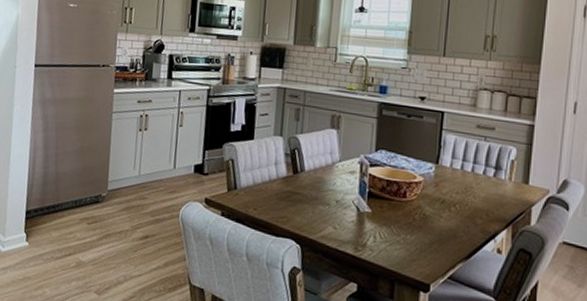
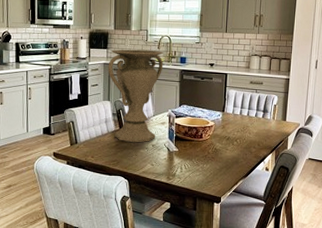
vase: none [282,70,358,196] -> present [108,49,164,143]

